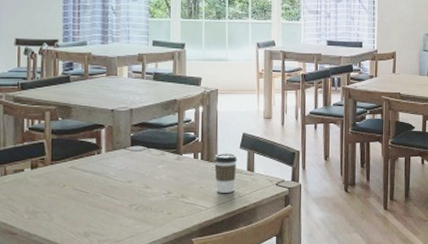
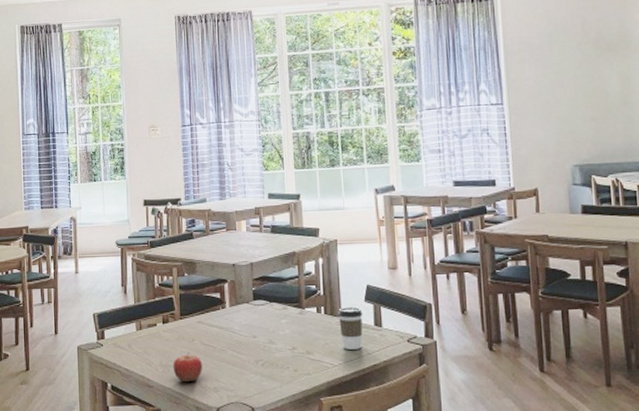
fruit: none [40,197,74,229] -> present [173,352,203,383]

